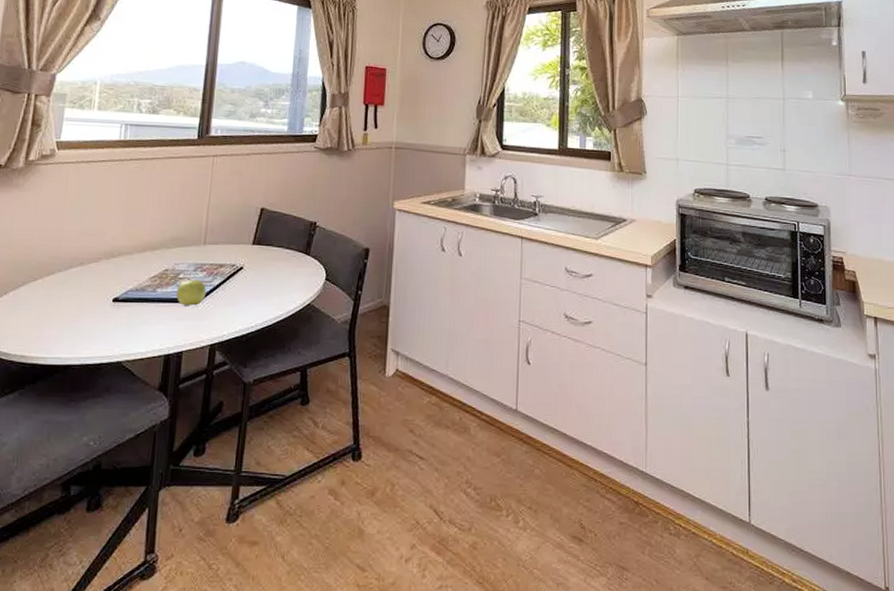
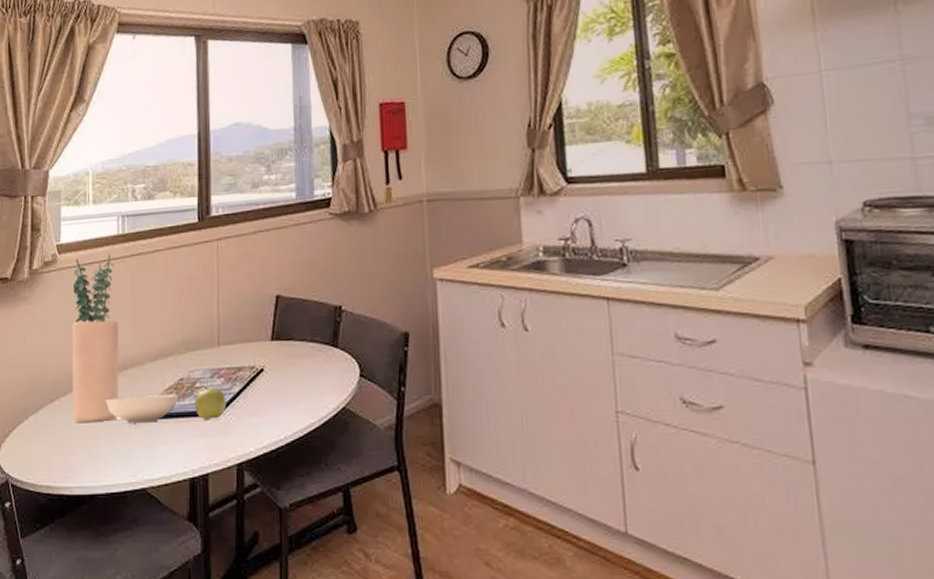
vase: none [55,155,113,301] -> present [72,254,120,422]
bowl: none [89,281,163,305] -> present [105,394,179,423]

